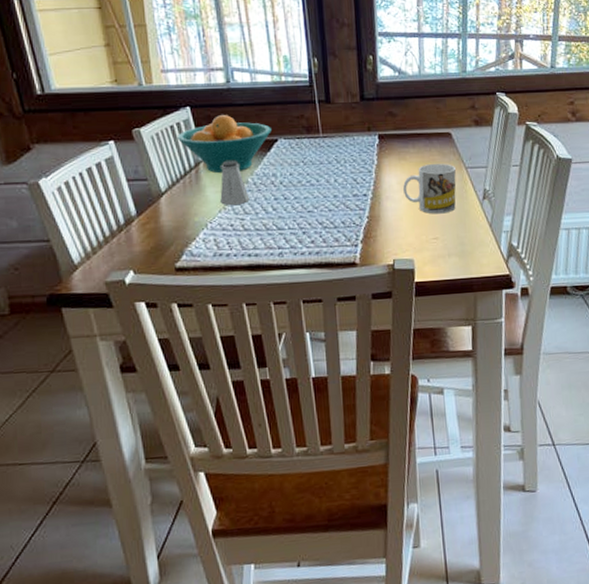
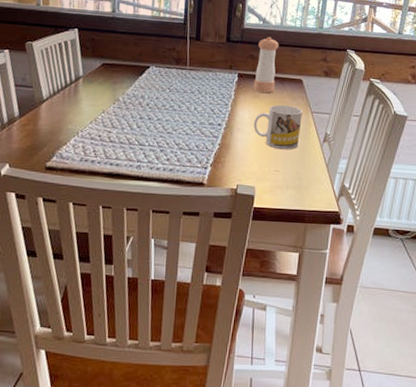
fruit bowl: present [176,115,271,174] -> none [63,39,146,90]
saltshaker: present [220,161,250,206] -> none [93,79,119,119]
pepper shaker: none [396,88,421,153] -> present [254,36,279,93]

